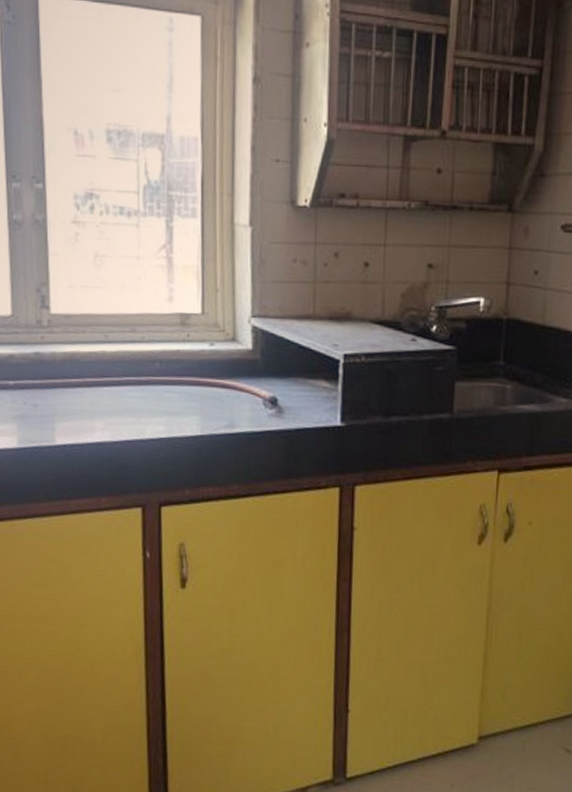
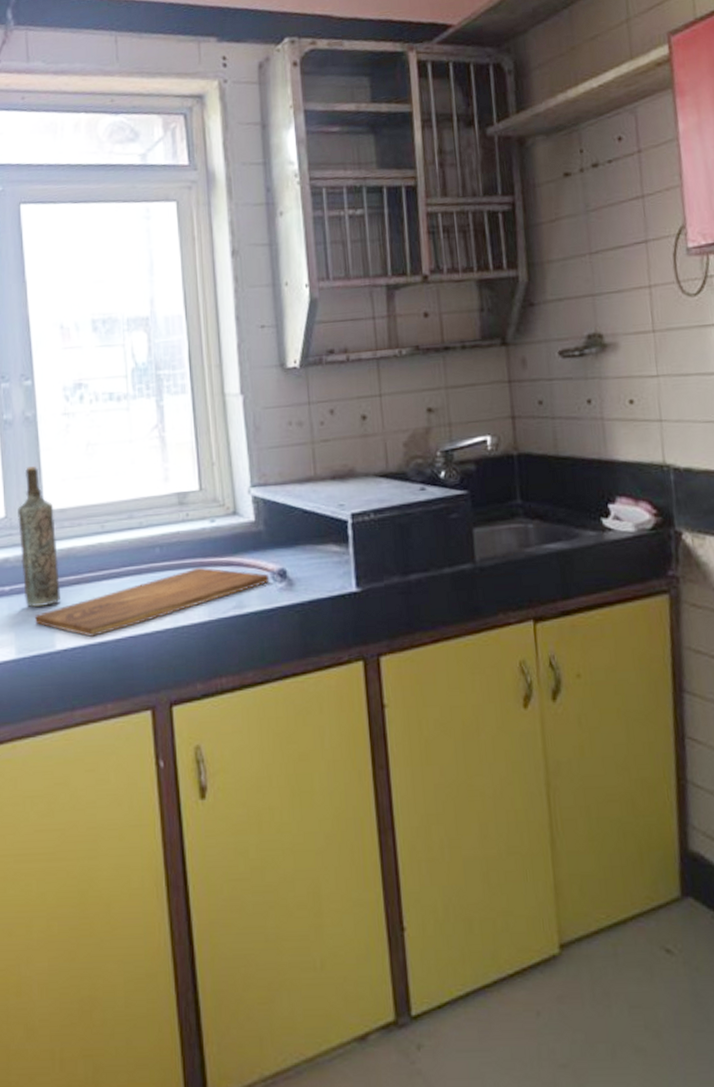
bottle: none [24,270,63,404] -> present [18,466,61,608]
cutting board: none [36,385,261,436] -> present [34,567,270,637]

